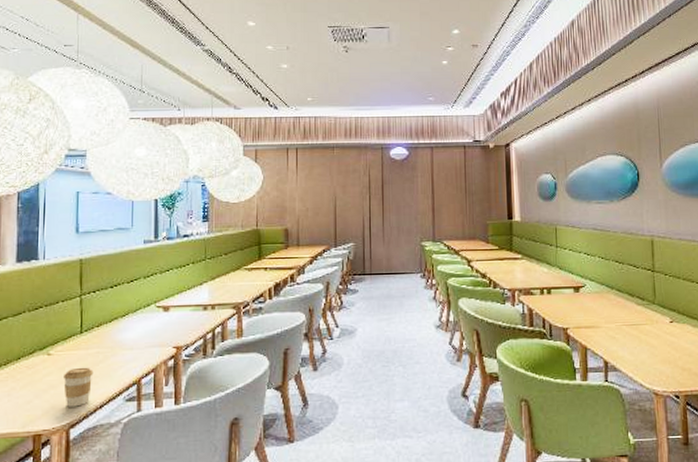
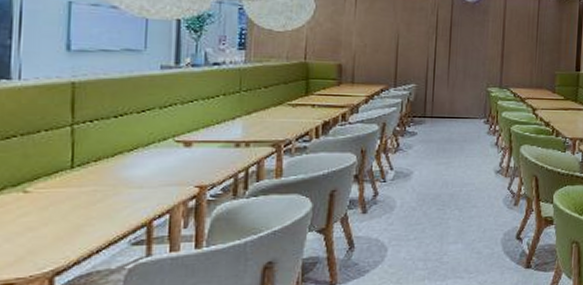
coffee cup: present [63,367,94,407] -> none [46,207,88,252]

